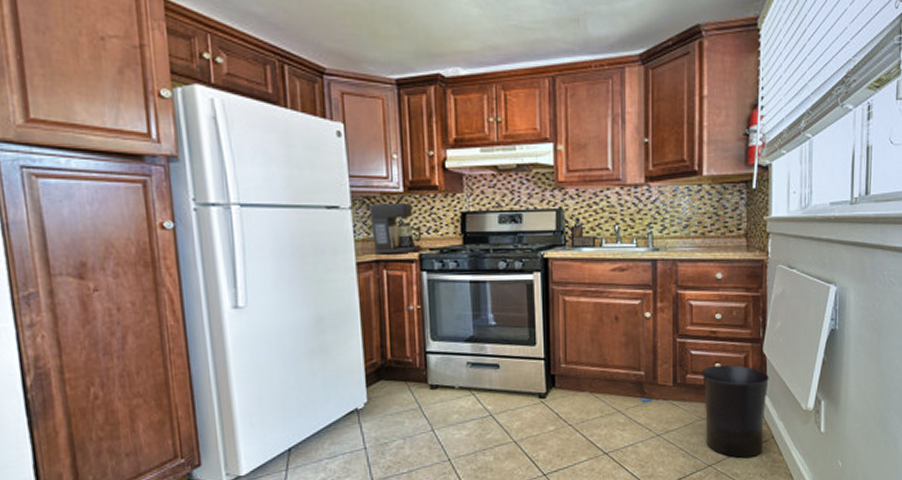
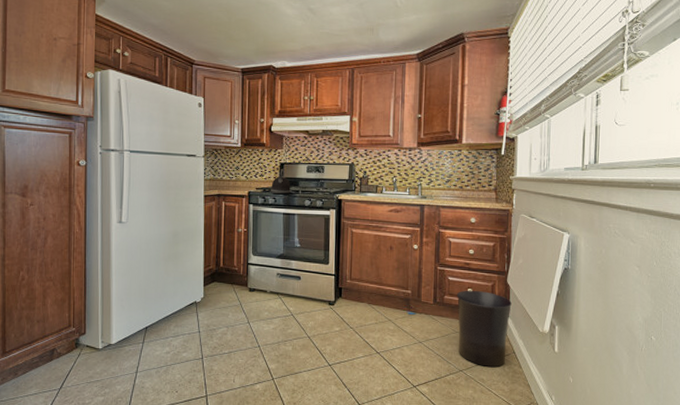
coffee maker: present [369,202,421,255] -> none [216,154,251,191]
kettle: none [450,219,478,256] -> present [271,168,291,195]

